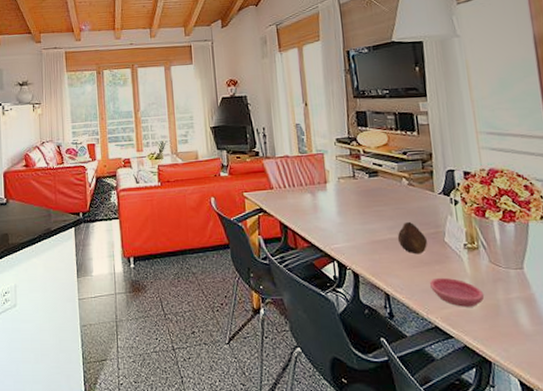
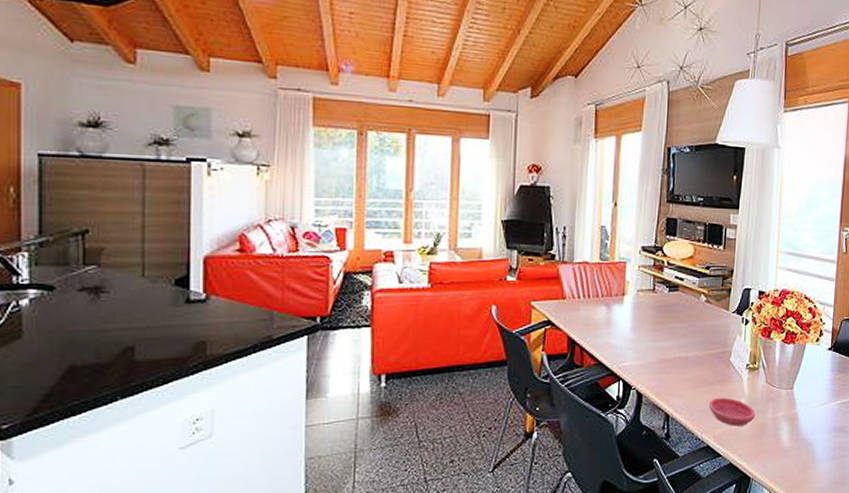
fruit: present [397,221,428,255] -> none [686,340,715,374]

